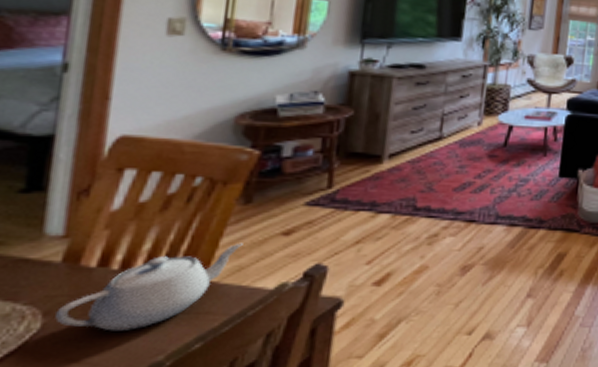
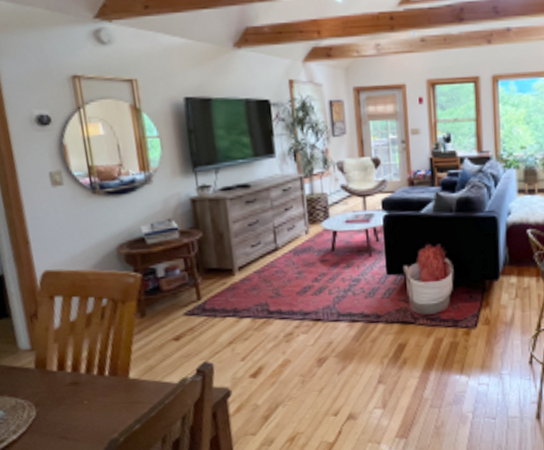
teapot: present [55,242,243,331] -> none [42,348,148,417]

